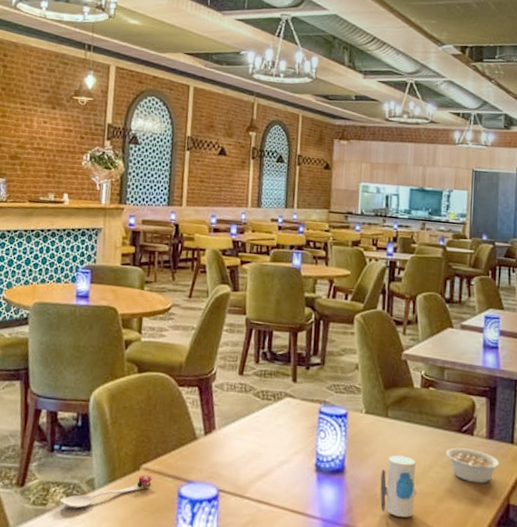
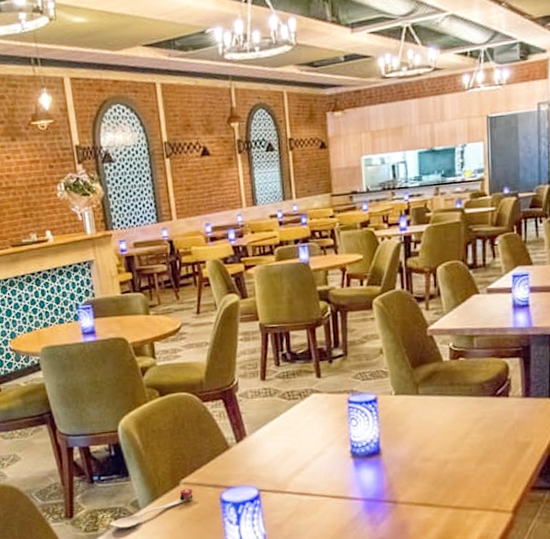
toy: present [380,455,418,518] -> none [417,428,456,485]
legume: present [446,447,500,484] -> none [482,410,538,442]

